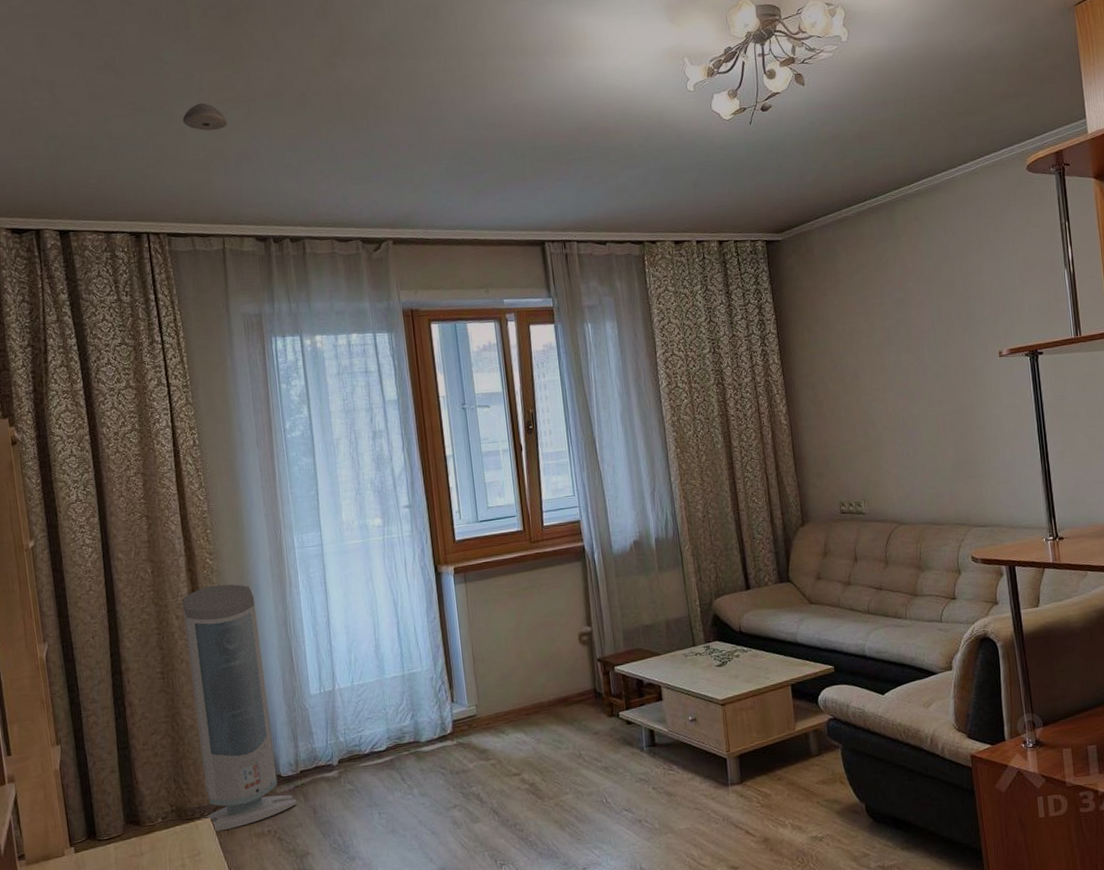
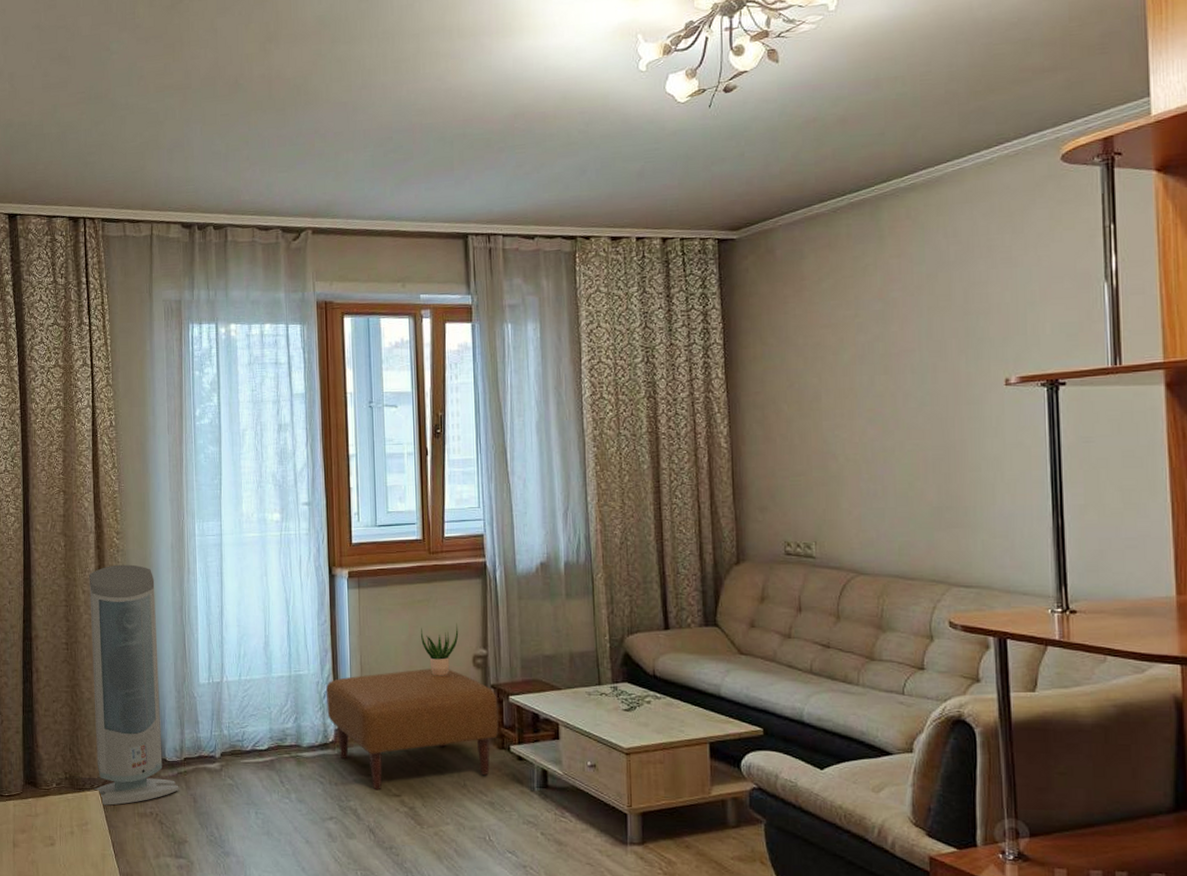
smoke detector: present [182,102,228,131] -> none [123,91,164,119]
ottoman: none [440,649,607,773] -> present [326,668,499,790]
potted plant: none [528,605,564,657] -> present [421,622,459,676]

